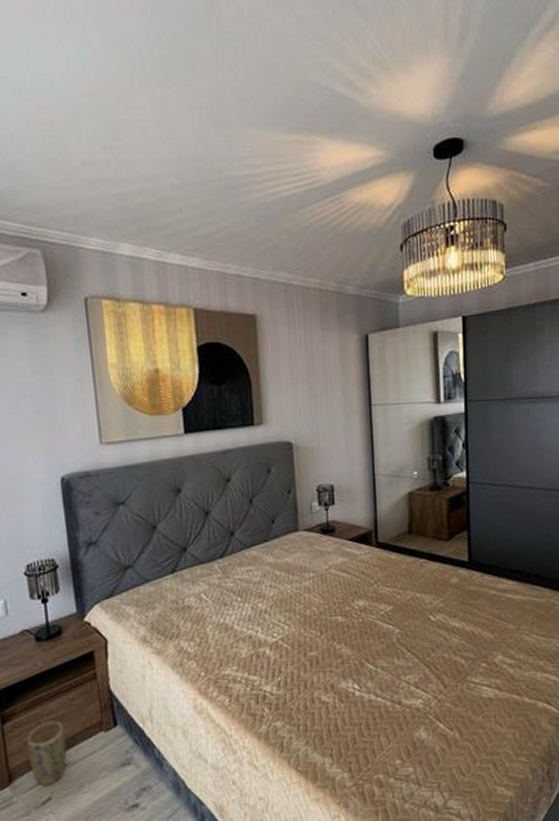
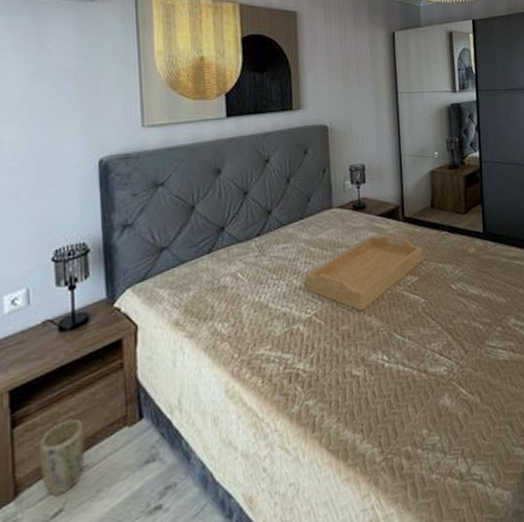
serving tray: none [271,561,399,639] -> present [305,235,424,312]

